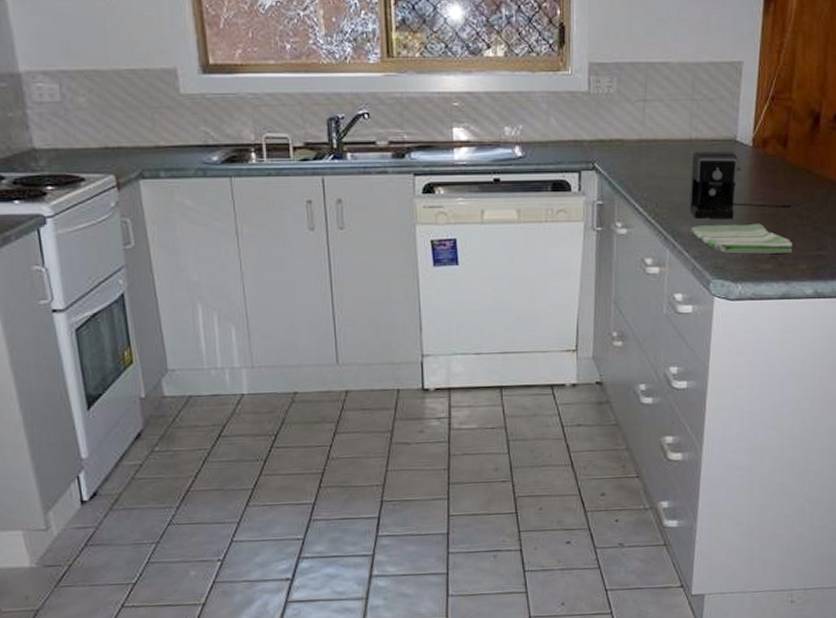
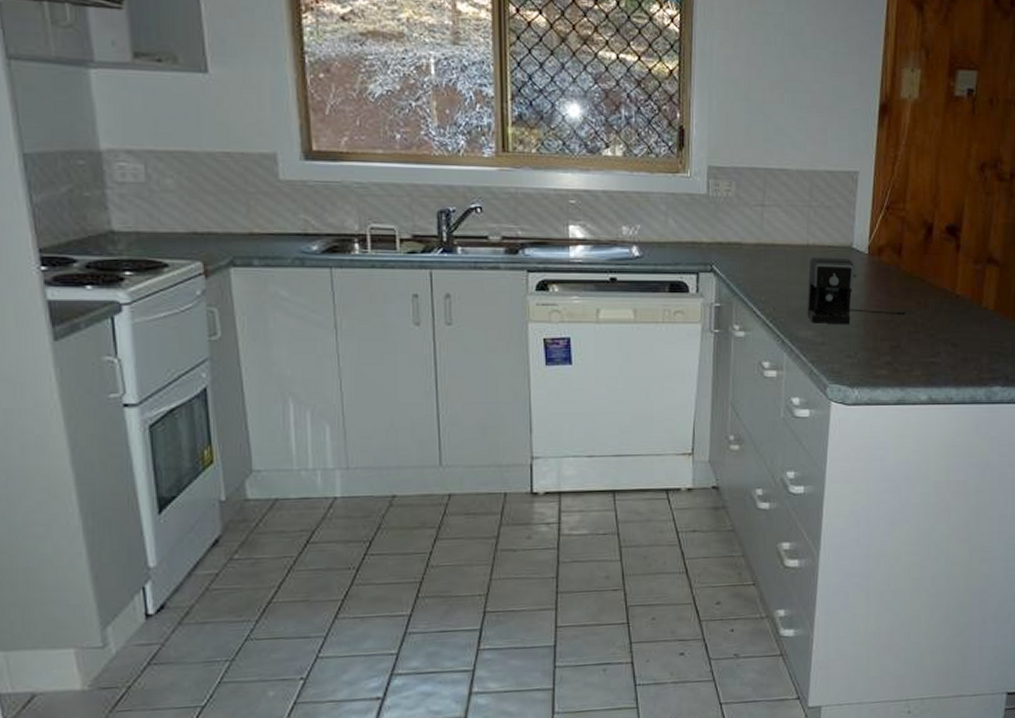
dish towel: present [690,223,792,254] -> none [807,329,907,359]

